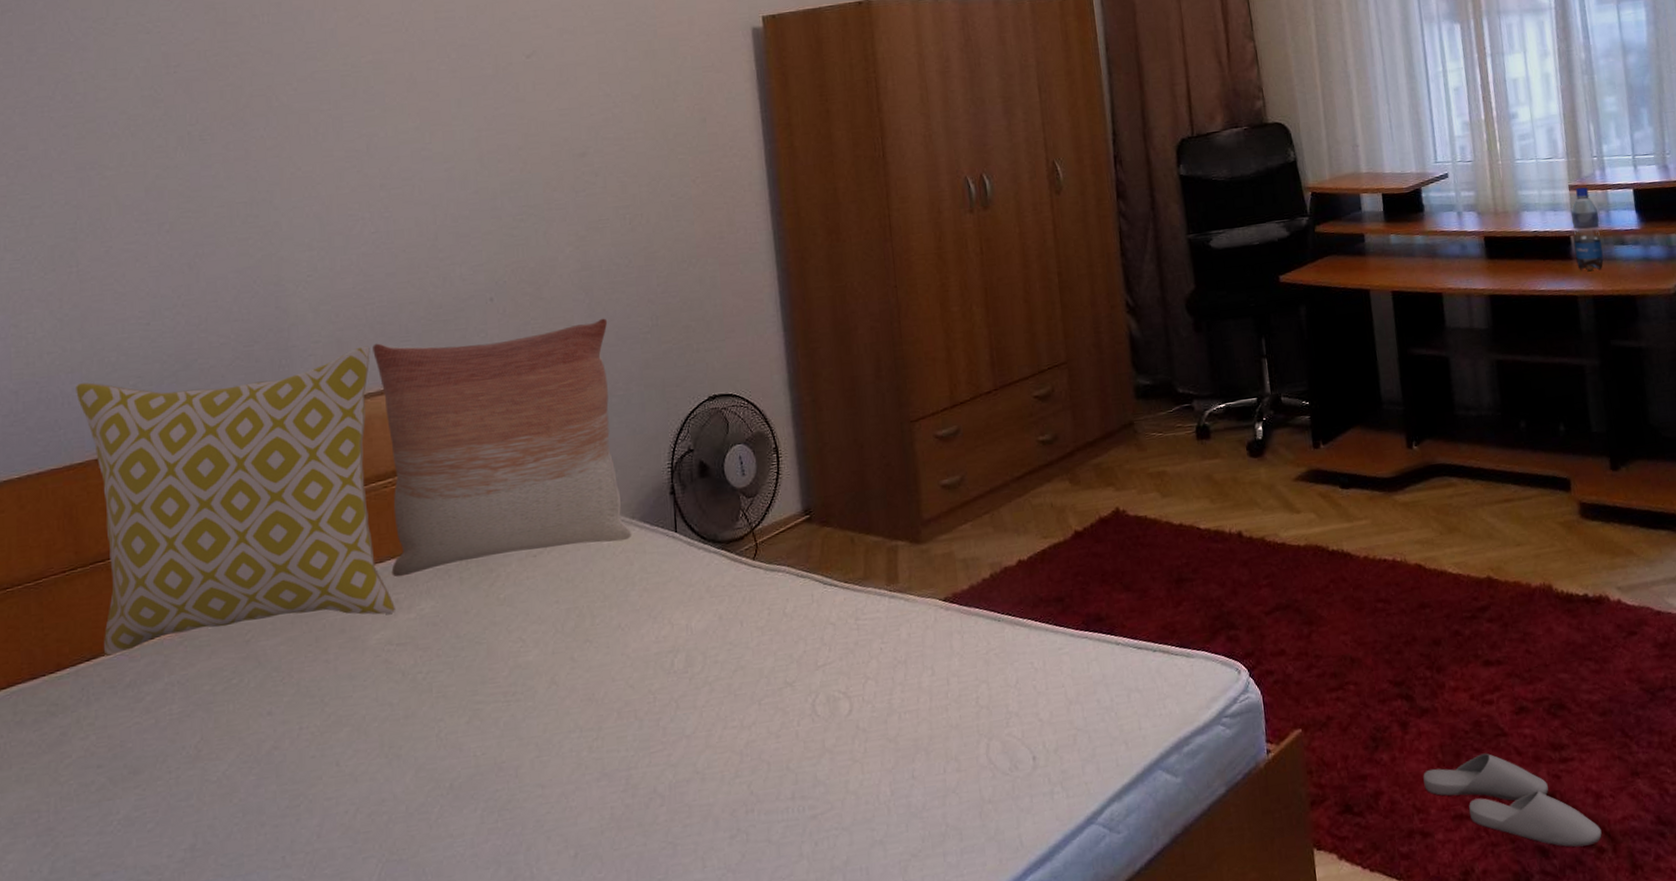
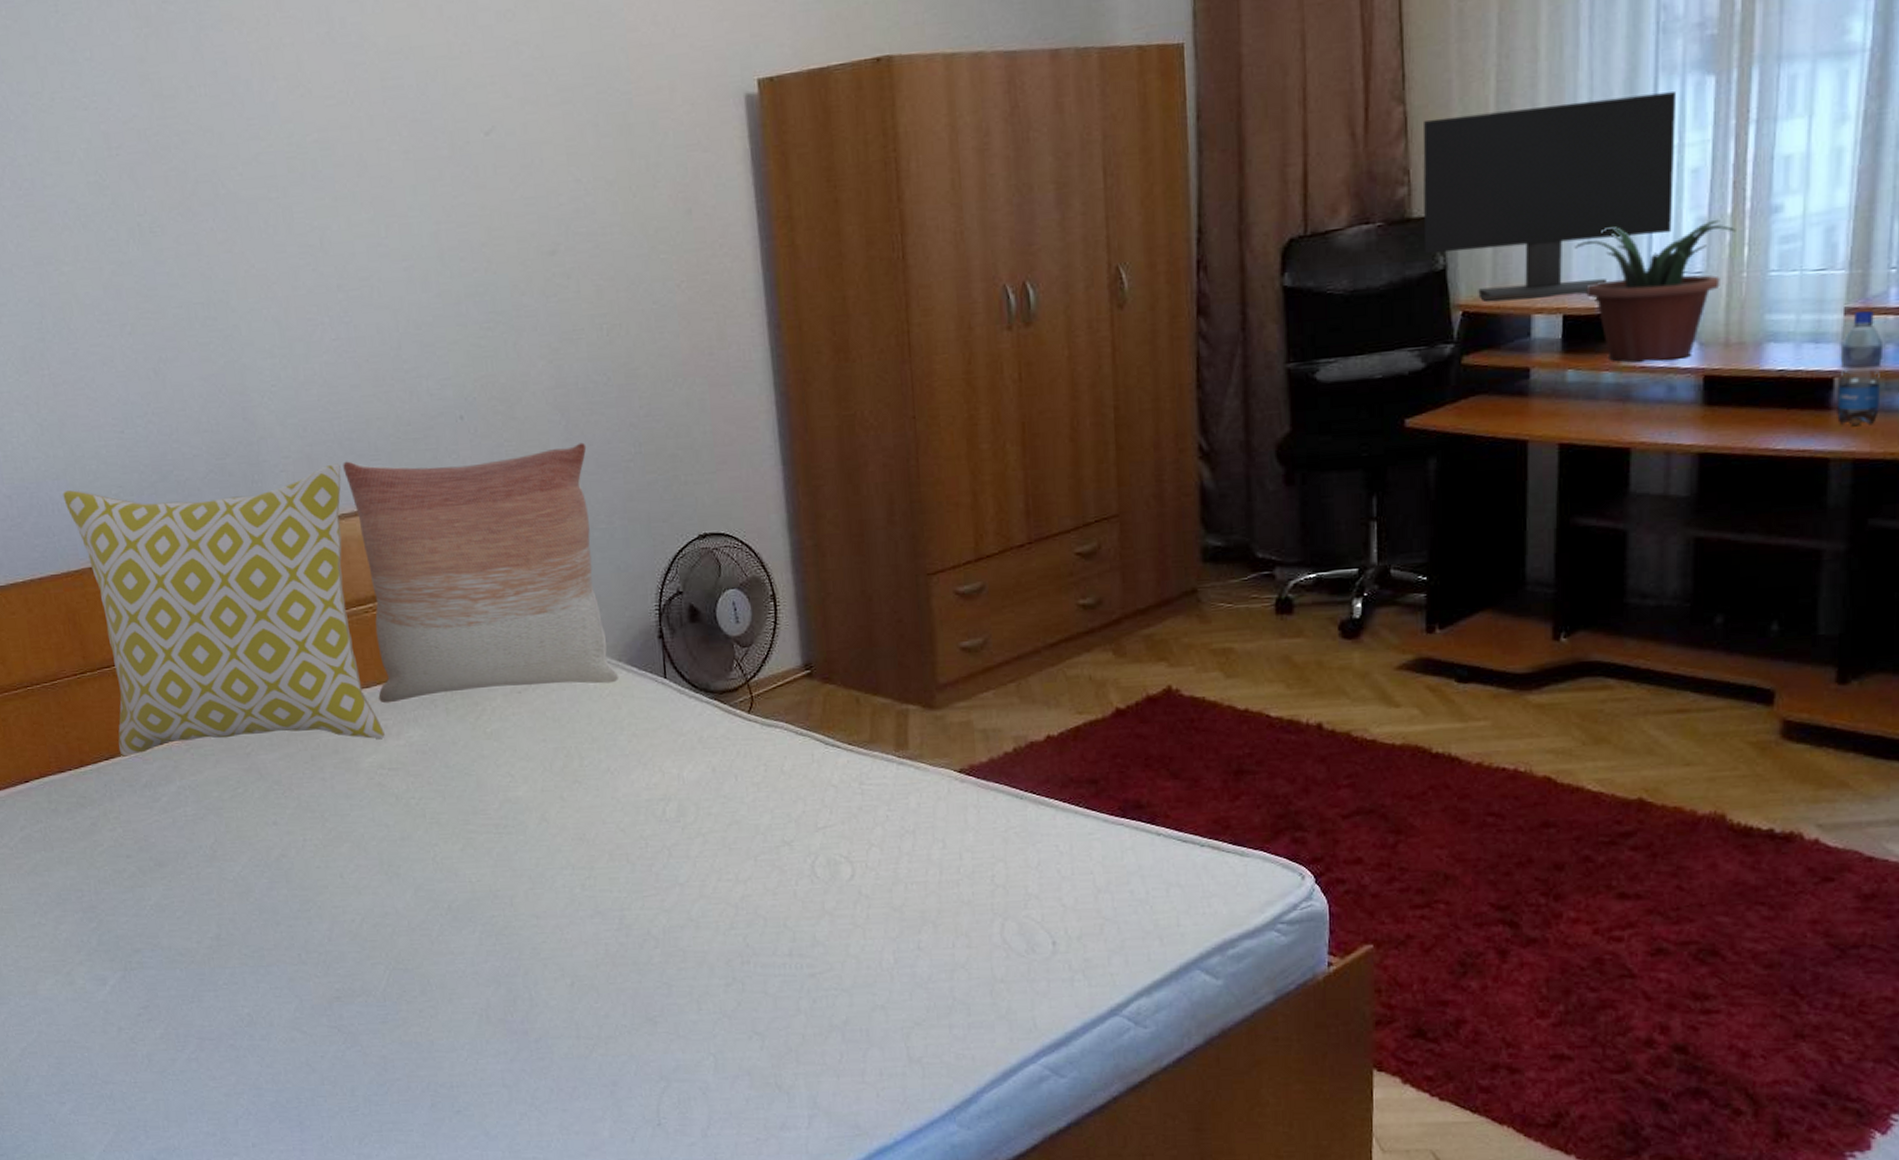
computer monitor: none [1269,34,1447,184] -> present [1423,92,1677,301]
potted plant: none [1383,124,1490,228] -> present [1574,220,1736,362]
slippers: present [1423,753,1602,847] -> none [1519,993,1742,1105]

